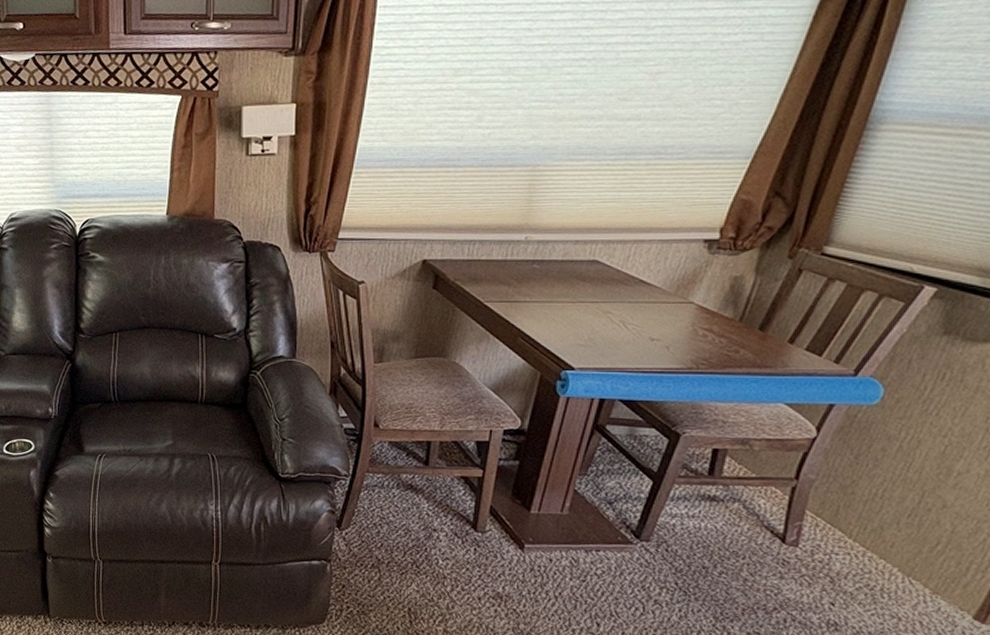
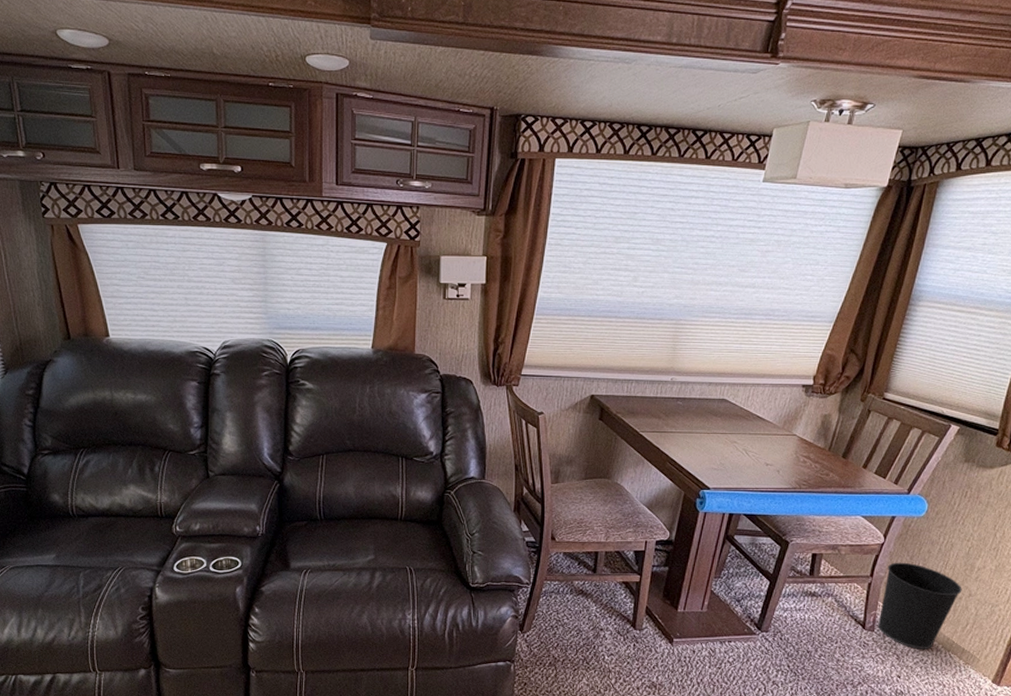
wastebasket: none [804,462,933,572] -> present [878,562,962,649]

